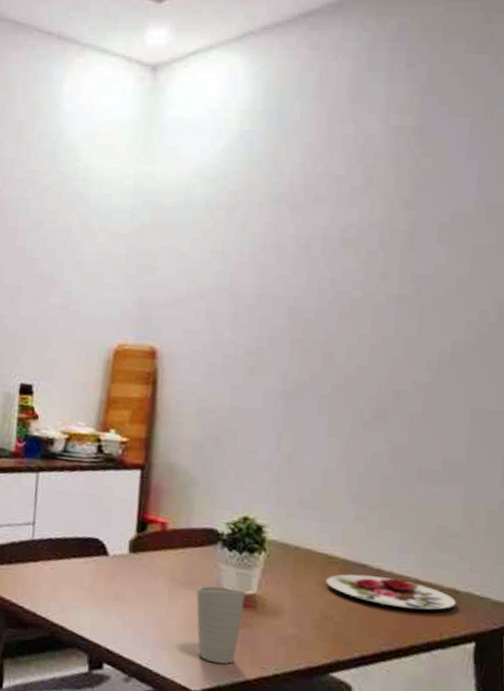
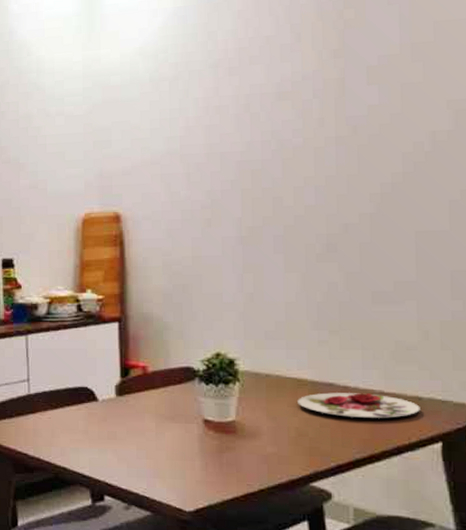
cup: present [196,585,246,664] -> none [181,416,225,486]

